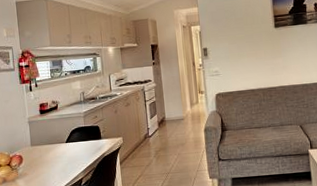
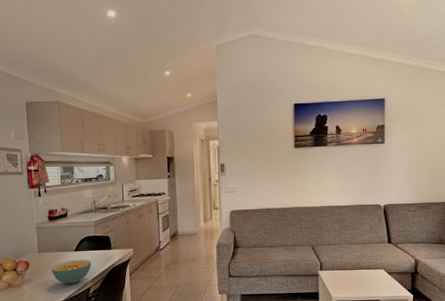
cereal bowl: none [43,150,83,177] -> present [51,259,92,284]

